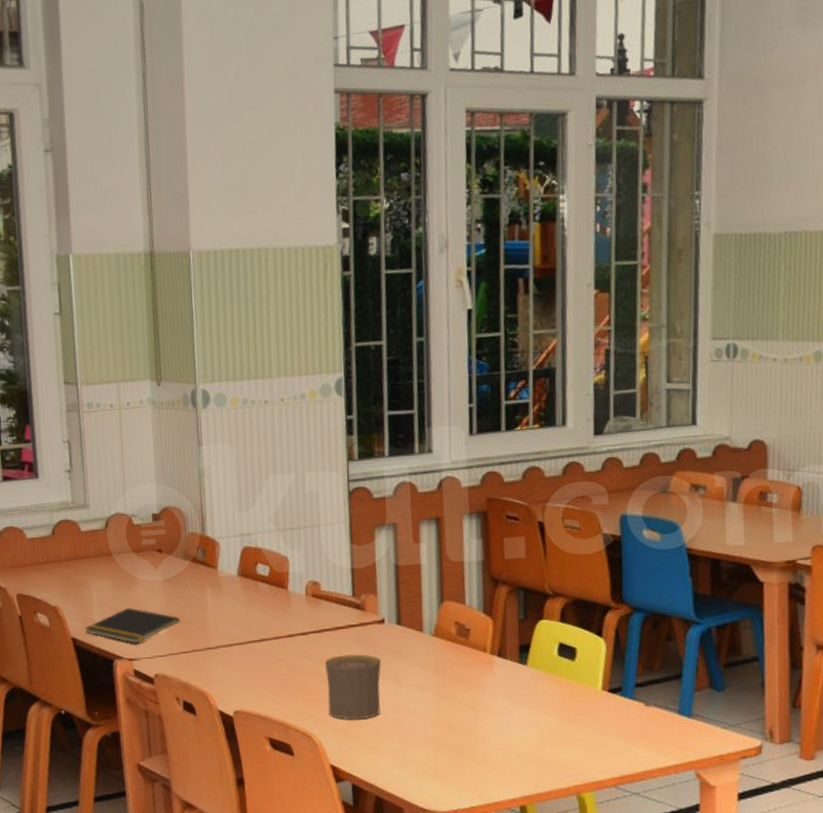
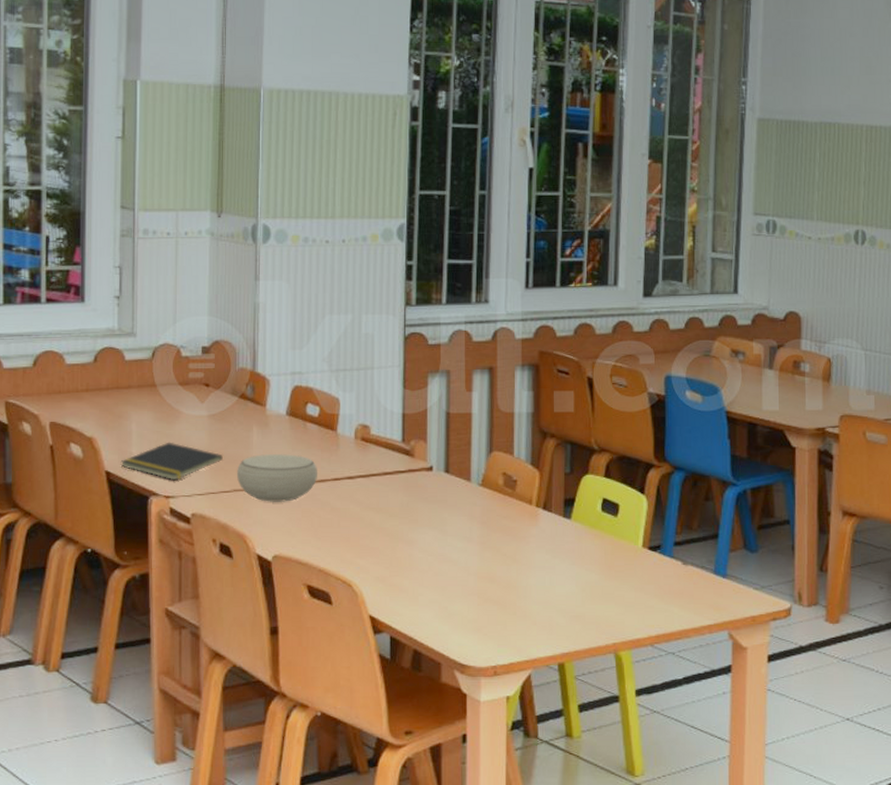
bowl: none [194,613,273,662] -> present [237,453,318,503]
cup: present [325,654,381,720] -> none [371,501,427,569]

